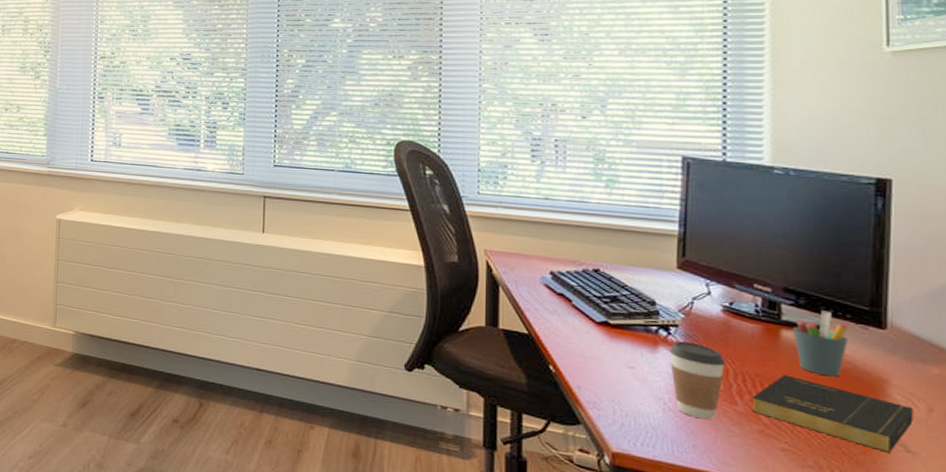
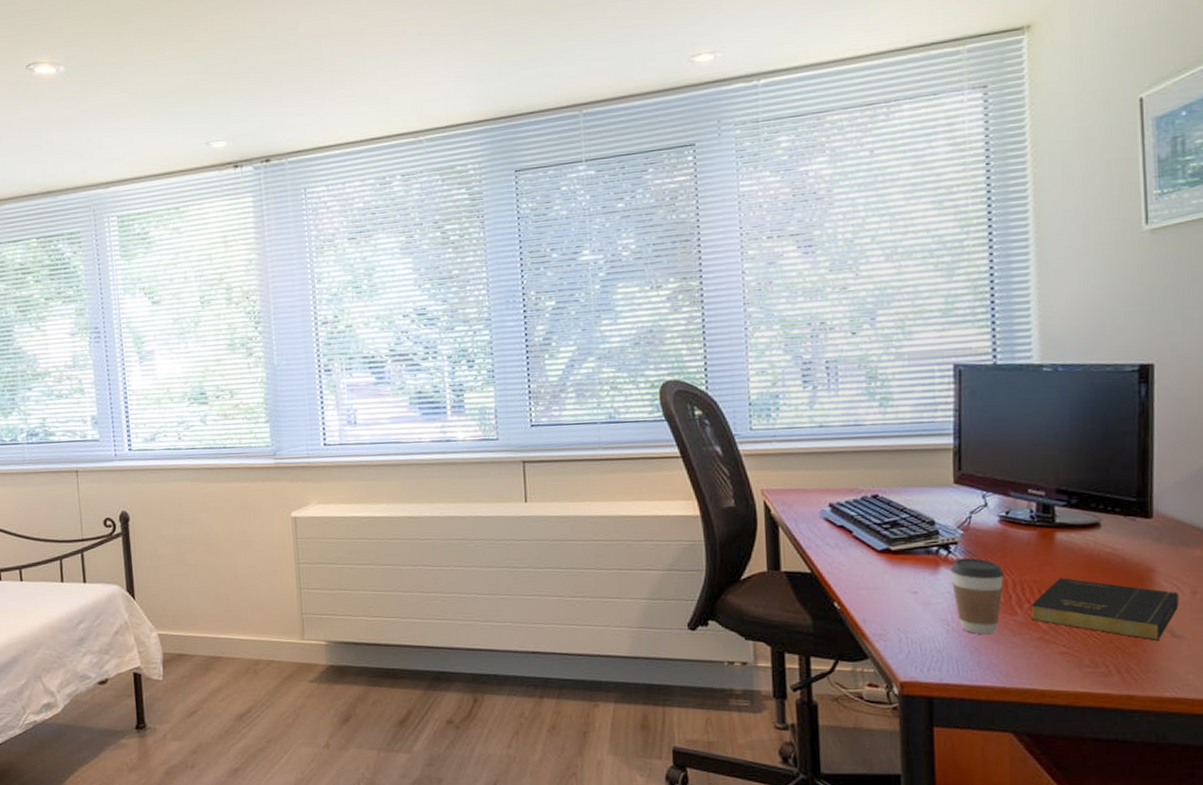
pen holder: present [793,310,848,377] -> none [1066,507,1118,573]

